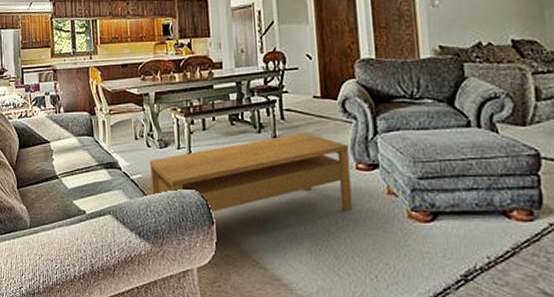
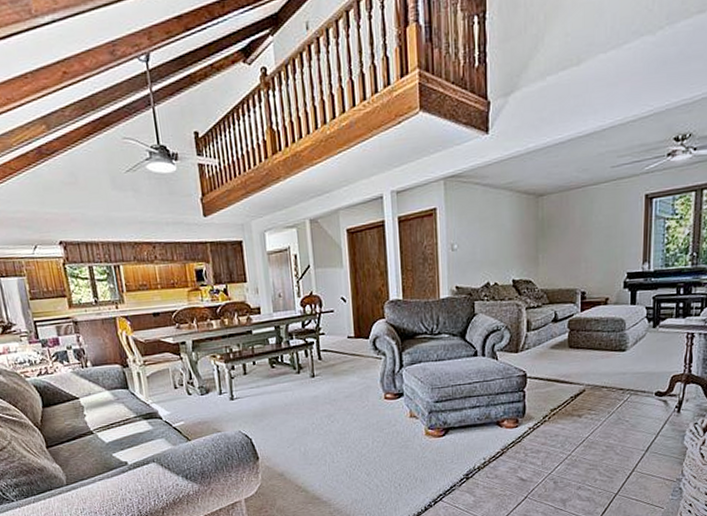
coffee table: present [149,133,353,212] -> none [191,370,381,449]

